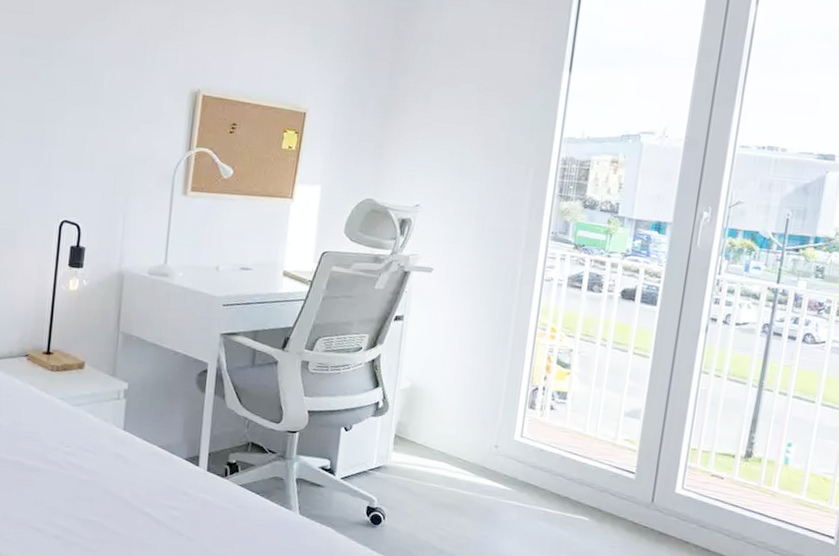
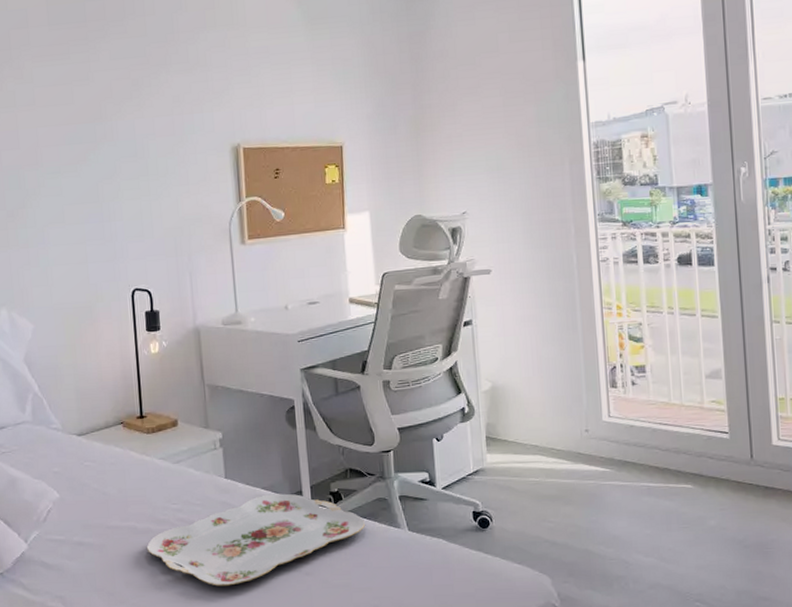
serving tray: none [30,453,258,538] -> present [146,493,366,586]

